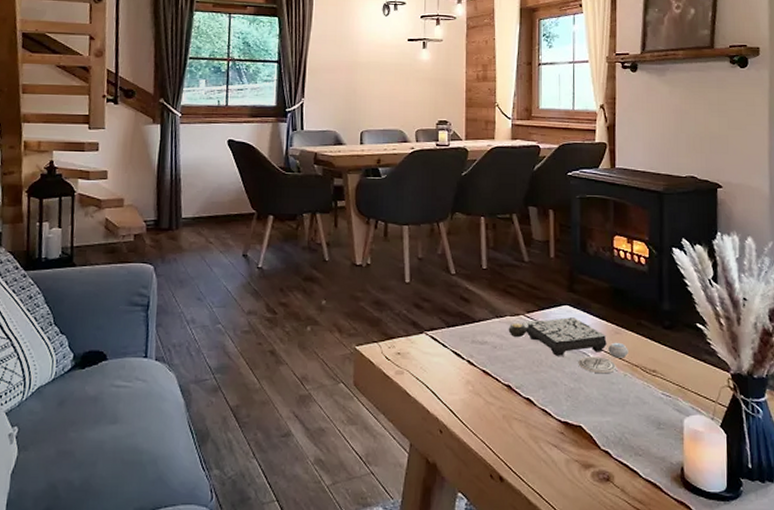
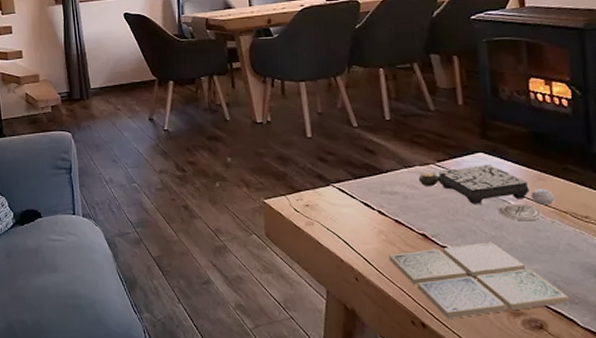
drink coaster: none [474,394,635,471] -> present [389,242,571,318]

